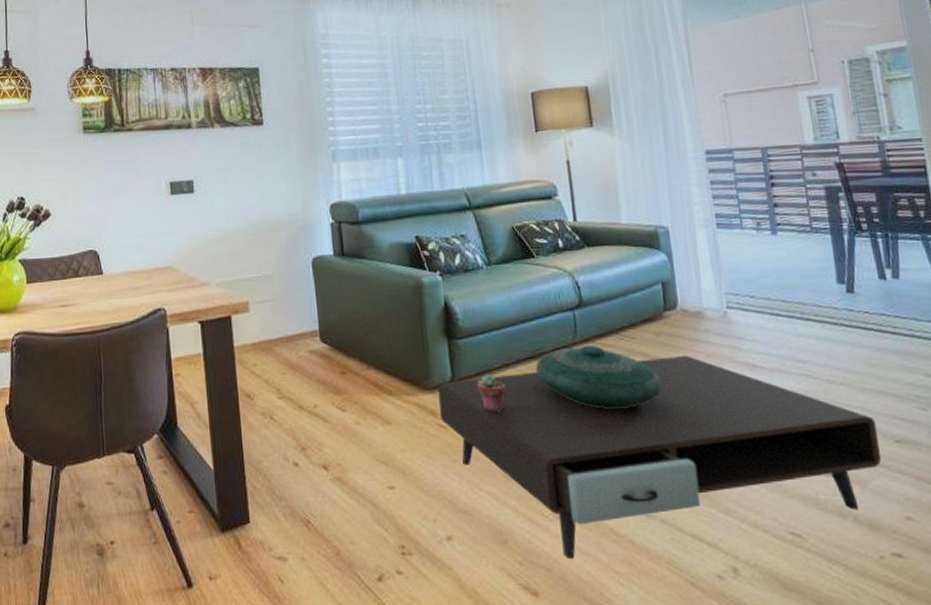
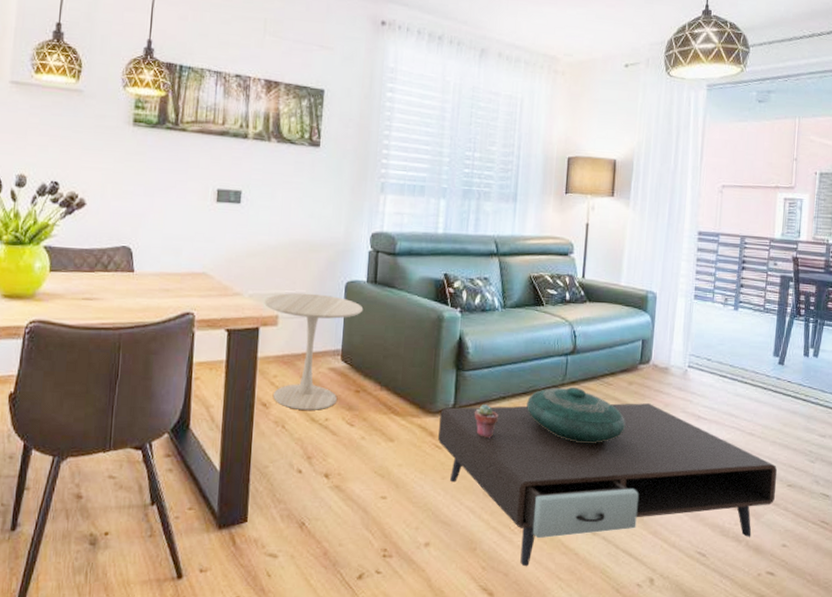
side table: none [232,274,335,398] -> present [265,293,363,410]

